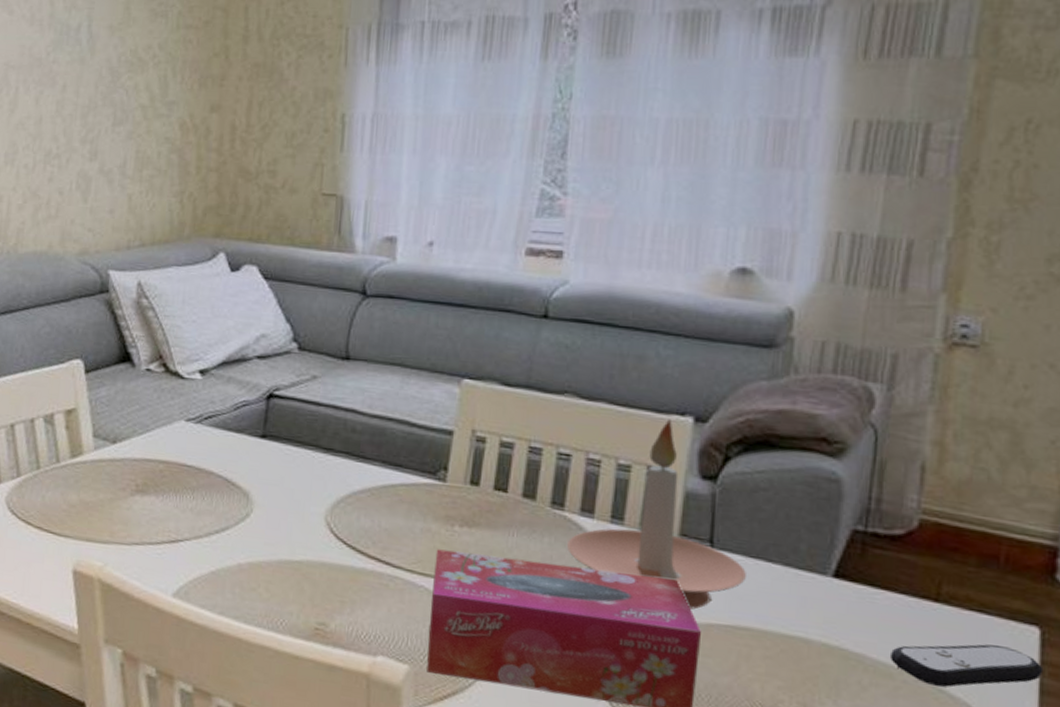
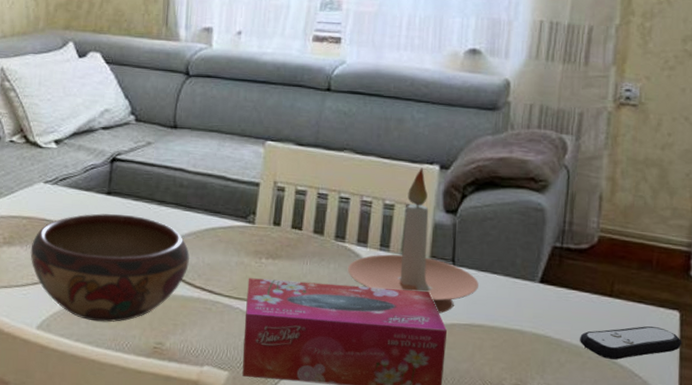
decorative bowl: none [167,460,363,594] -> present [30,213,190,323]

